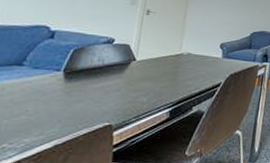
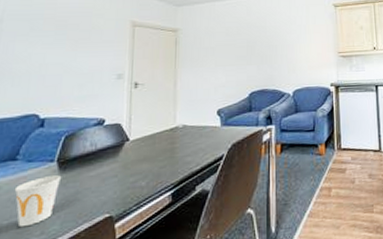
cup: none [17,83,67,127] -> present [14,175,62,228]

